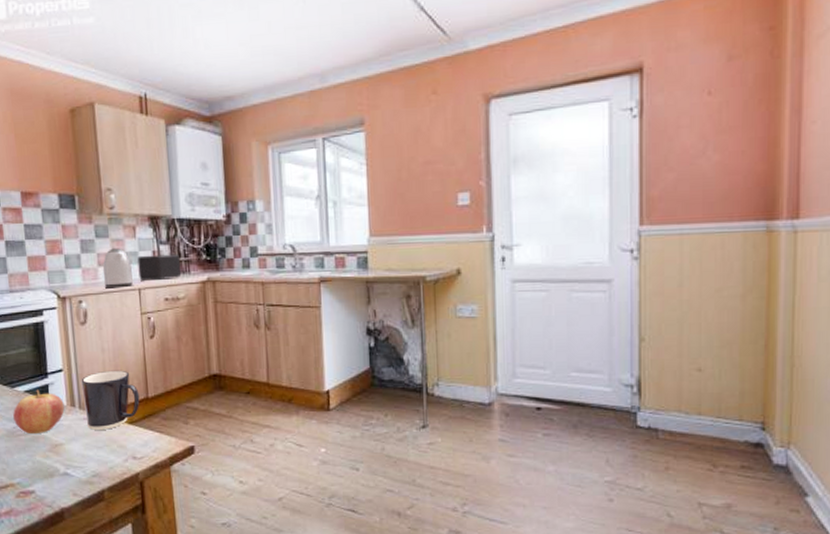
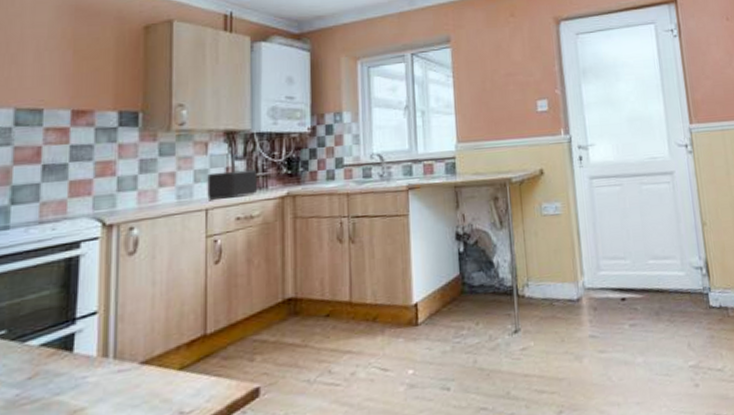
fruit: present [13,389,65,434] -> none [18,340,93,401]
mug: present [81,370,140,430] -> none [120,304,195,384]
kettle: present [102,248,133,289] -> none [163,166,199,212]

